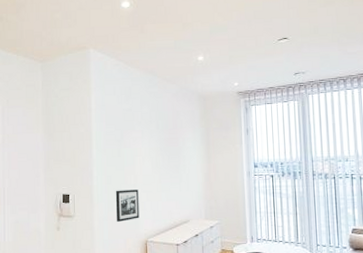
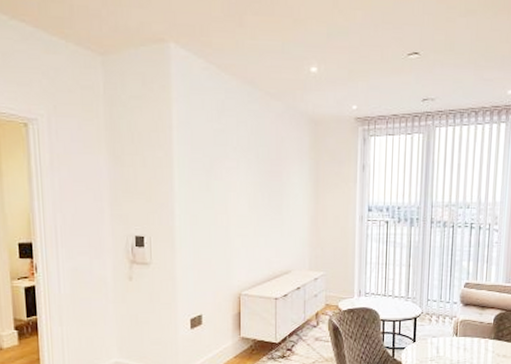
picture frame: present [115,189,139,222] -> none [202,233,232,271]

